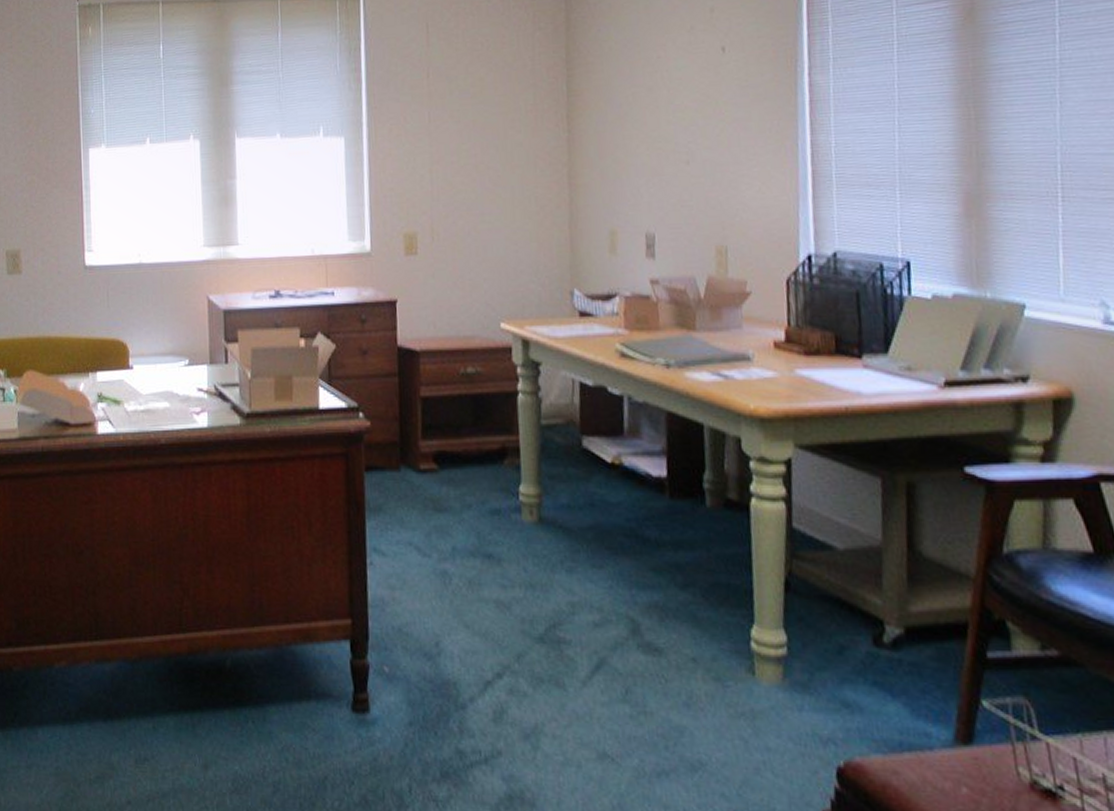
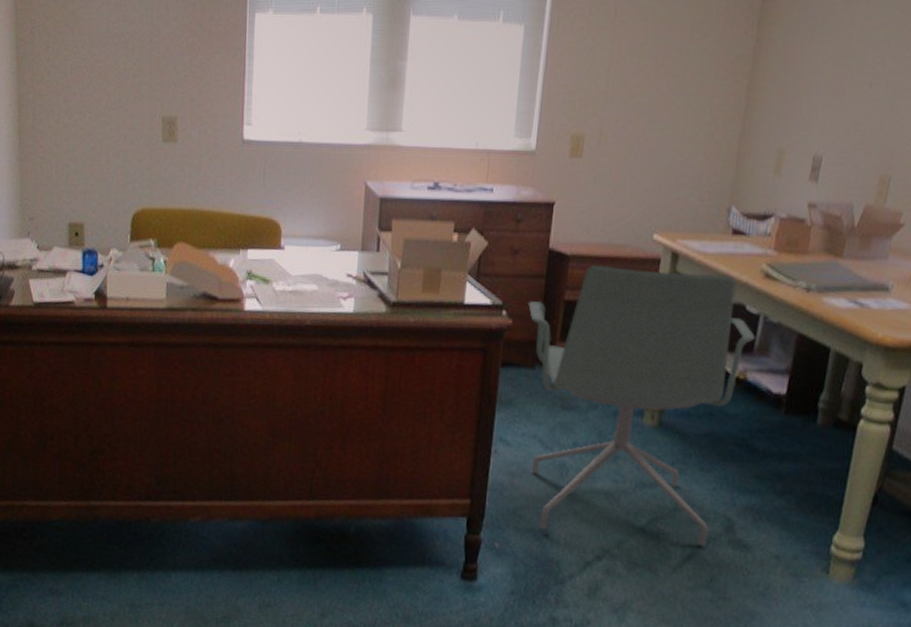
office chair: none [384,357,624,653] -> present [528,264,756,546]

